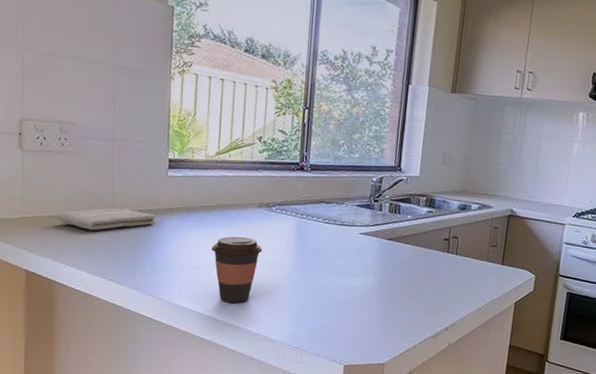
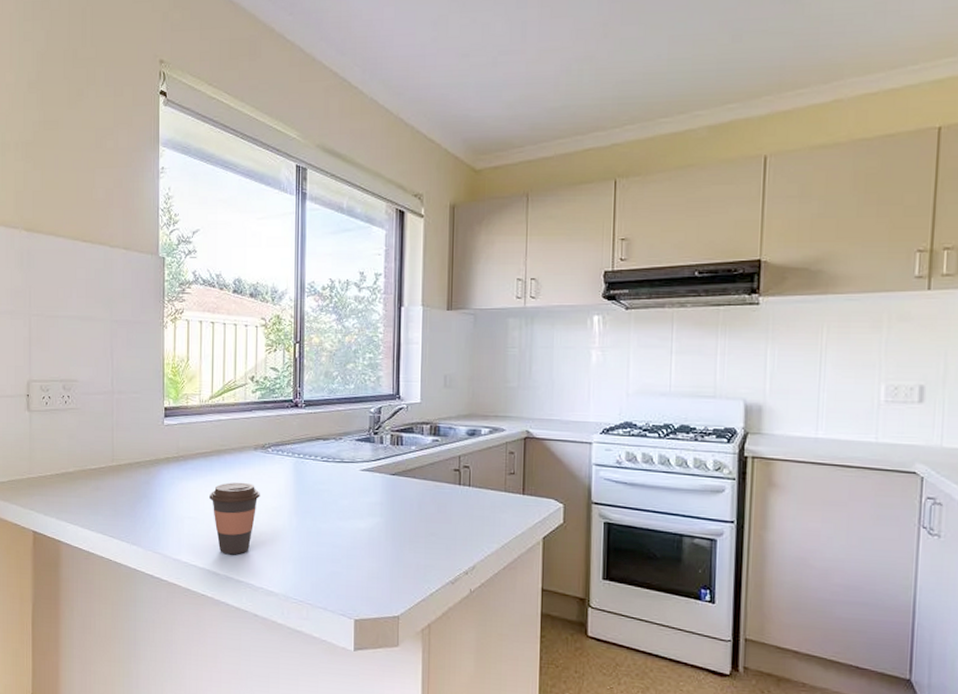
washcloth: present [58,207,155,231] -> none [62,461,153,487]

